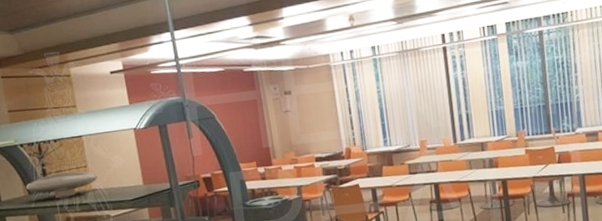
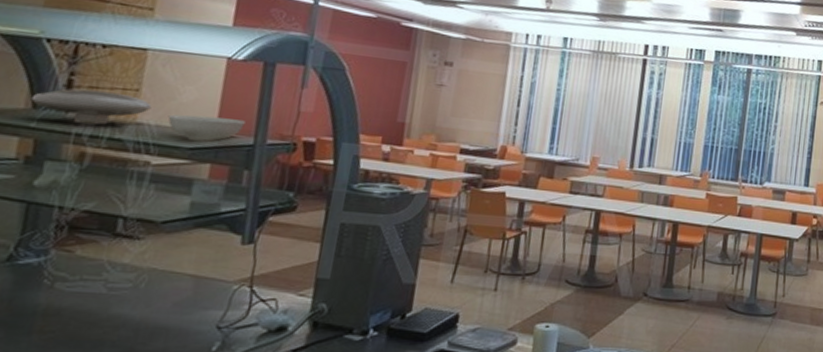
bowl: none [110,172,161,194] -> present [167,114,245,142]

